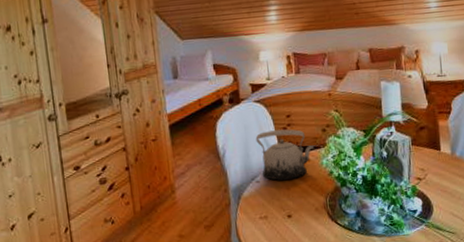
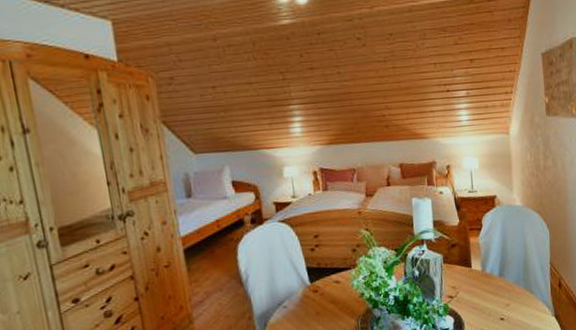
teapot: present [255,129,315,181] -> none [281,250,345,305]

